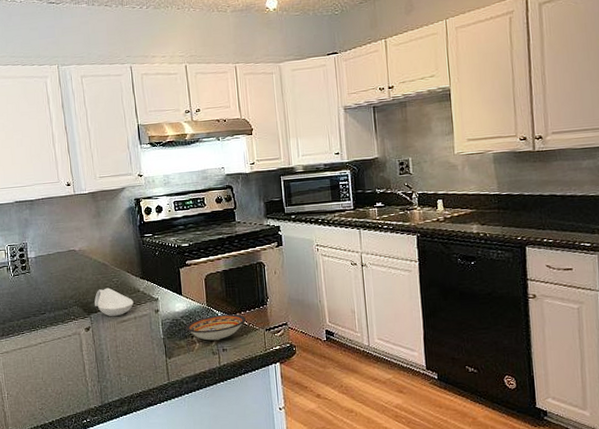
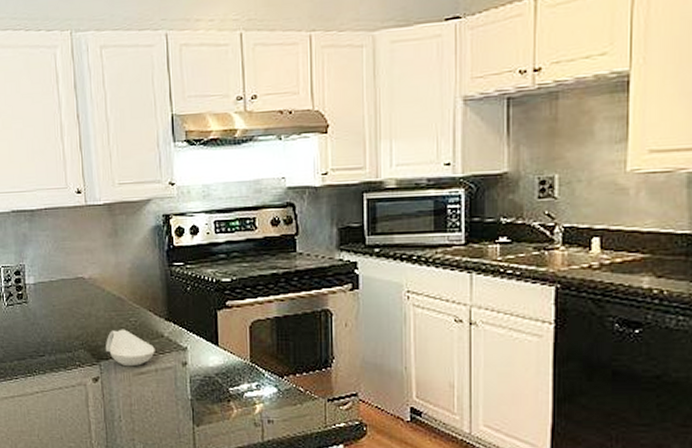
bowl: present [185,314,246,341] -> none [220,374,301,408]

